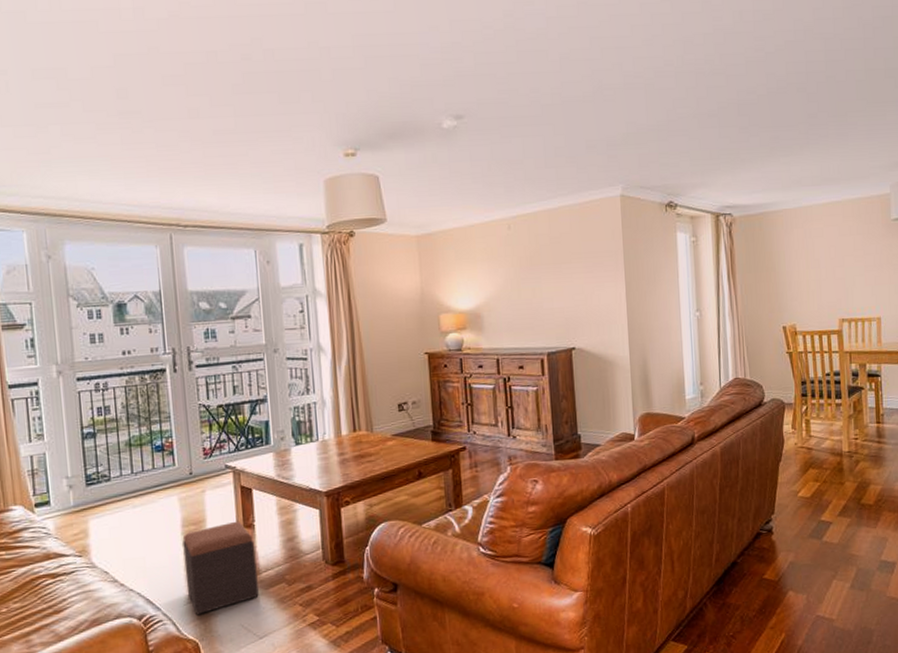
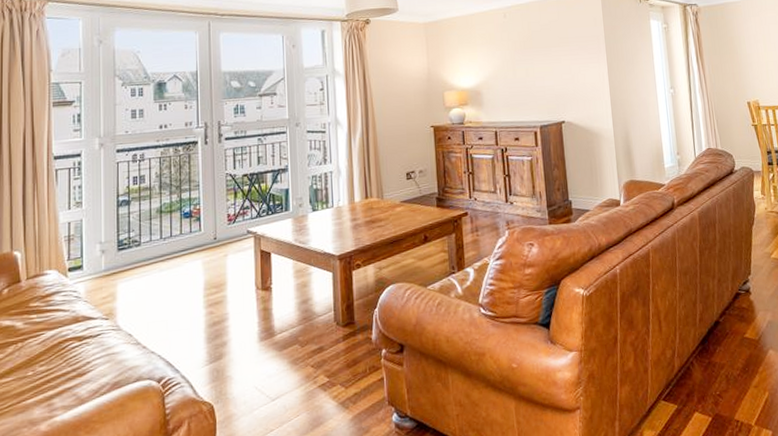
footstool: present [183,521,259,615] -> none [204,284,273,378]

